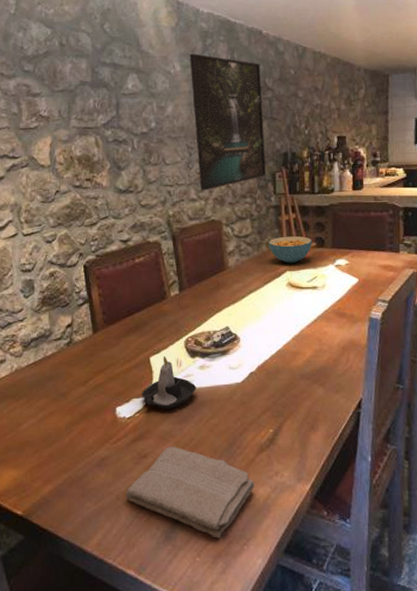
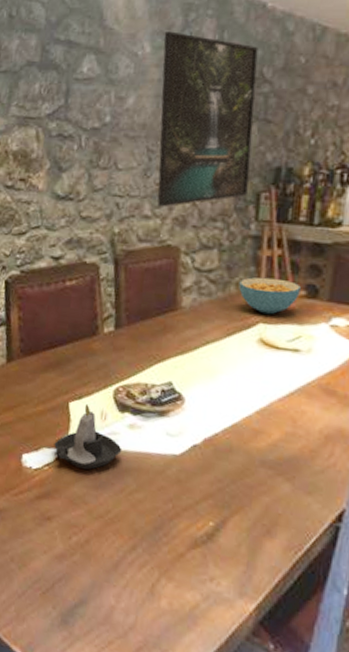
washcloth: present [125,446,255,538] -> none [21,513,181,640]

